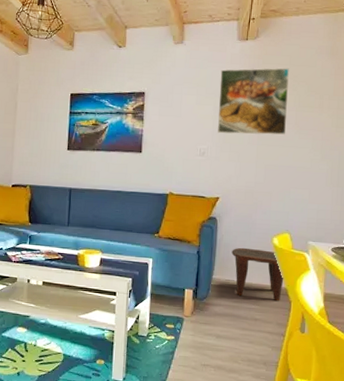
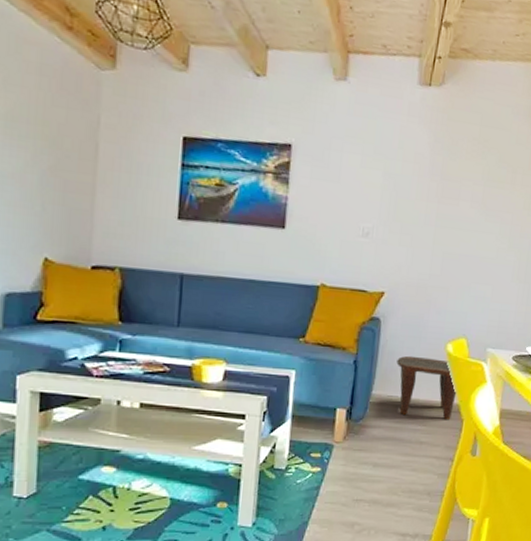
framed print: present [218,68,289,135] -> none [387,122,479,215]

